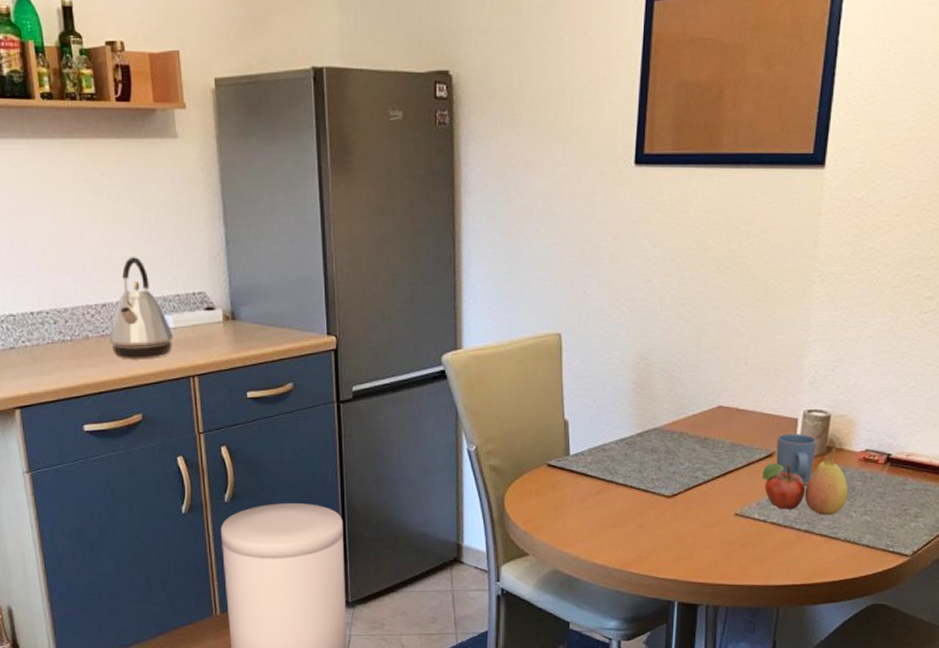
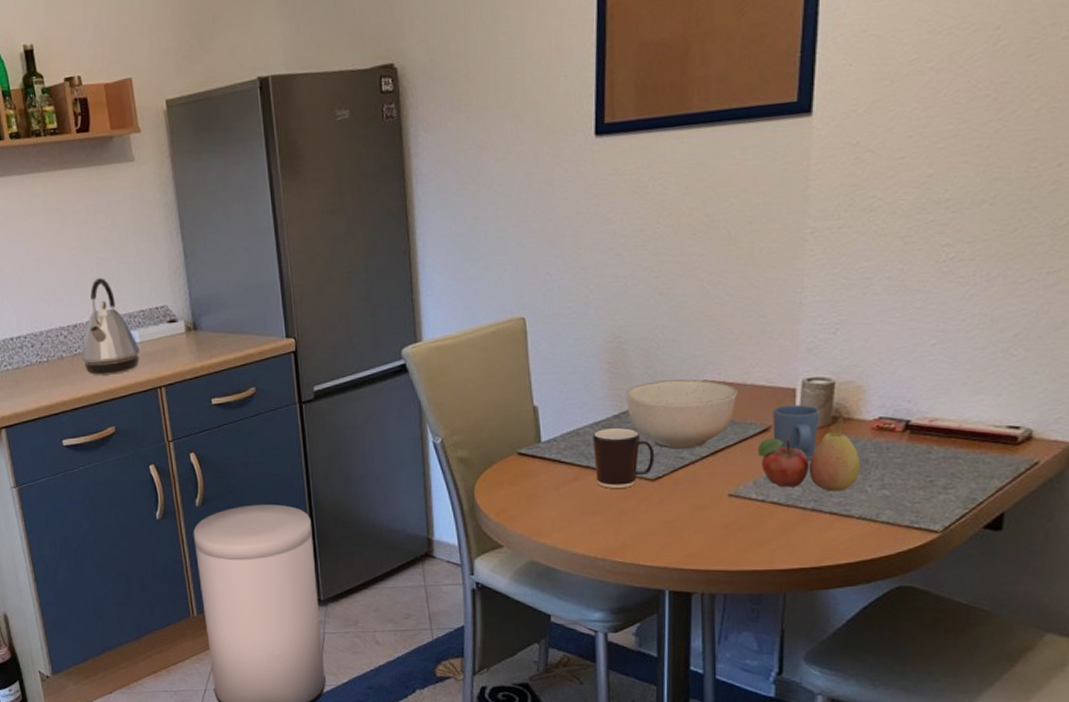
mug: none [616,445,672,503] -> present [592,427,655,488]
bowl: none [648,403,748,469] -> present [625,379,738,449]

